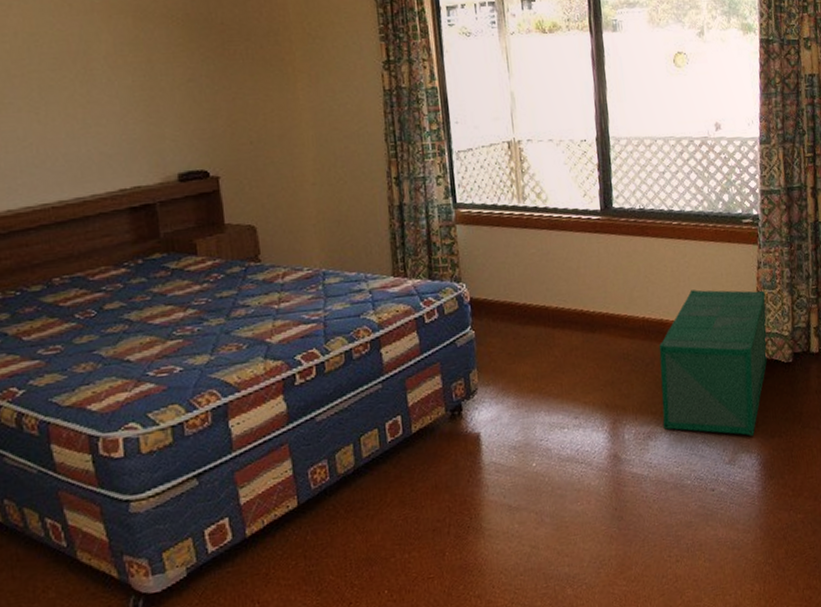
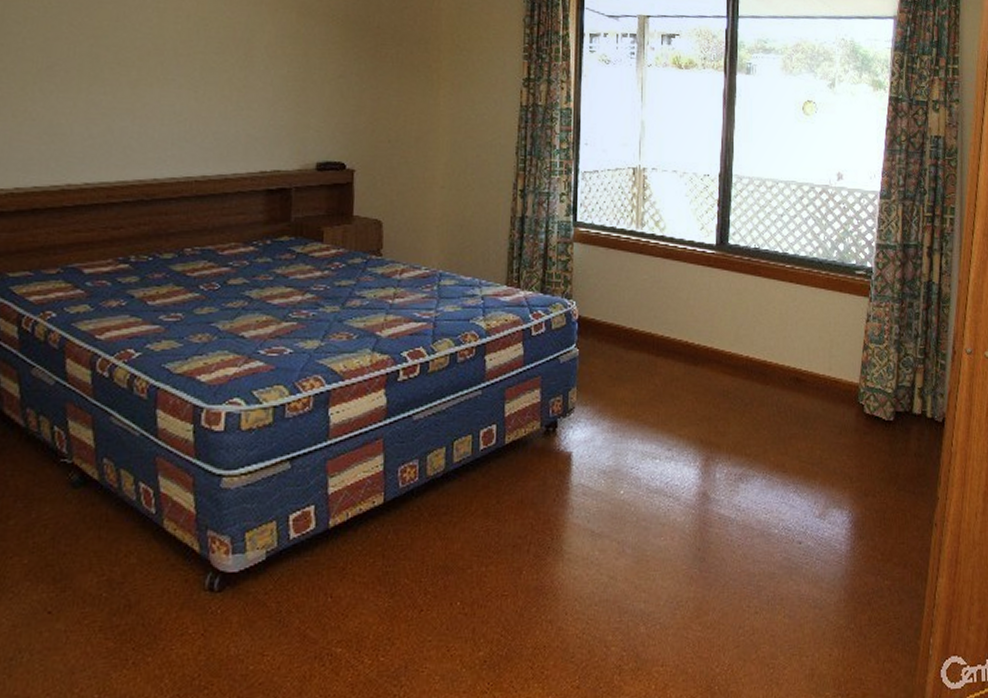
storage bin: present [658,289,768,436] -> none [756,335,872,492]

